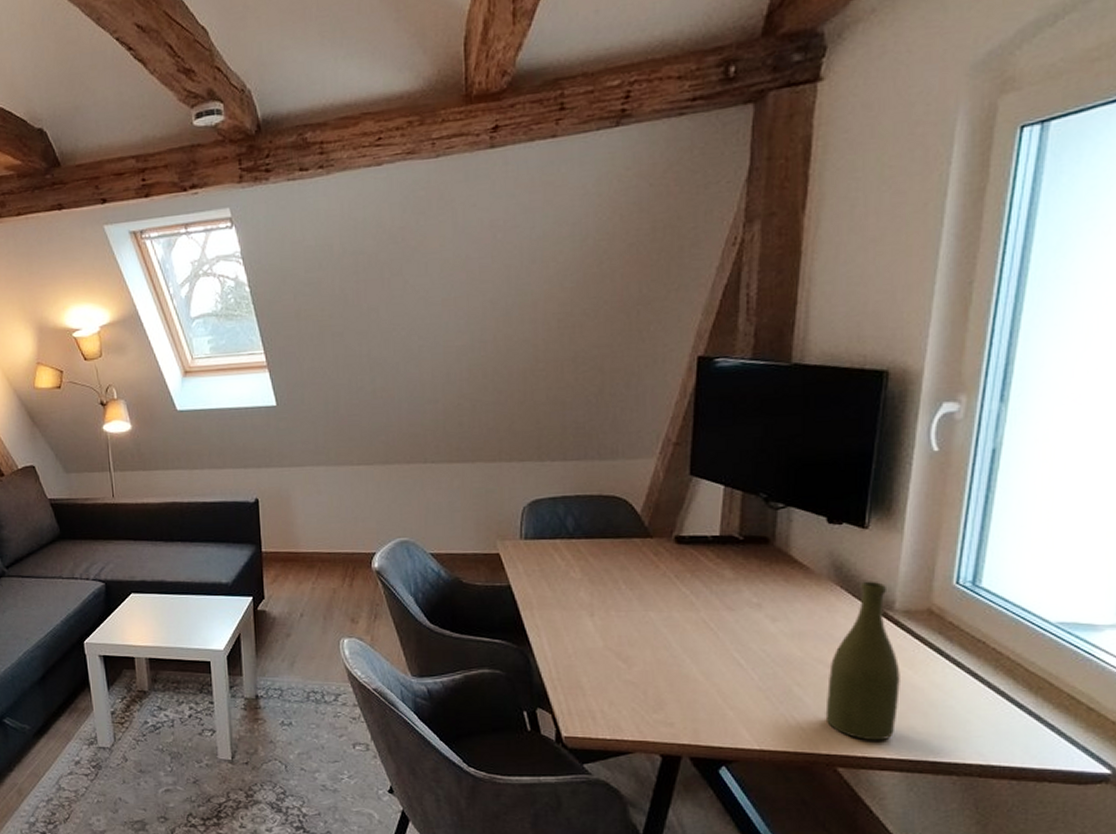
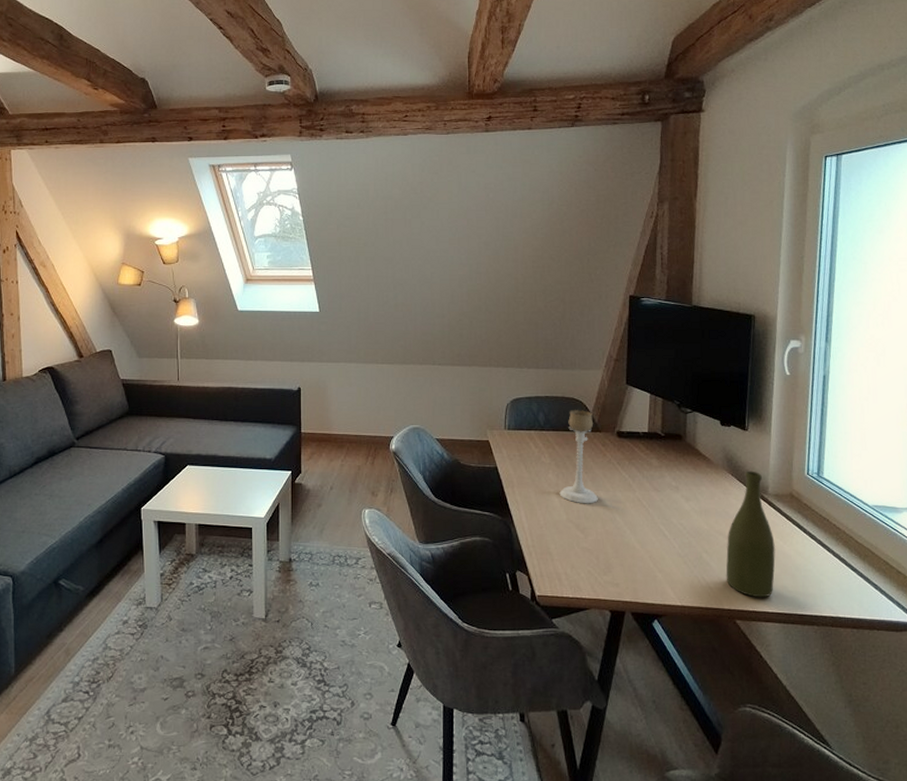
candle holder: none [594,511,647,628] -> present [559,410,598,504]

